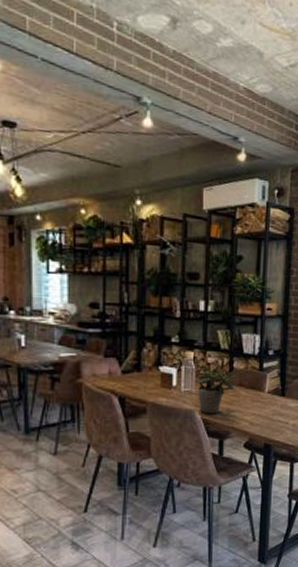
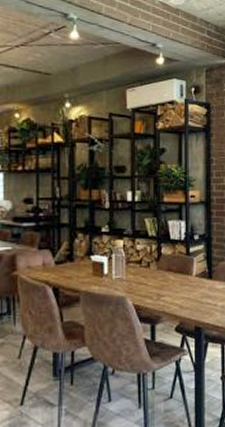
potted plant: present [194,365,237,414] -> none [125,253,166,300]

